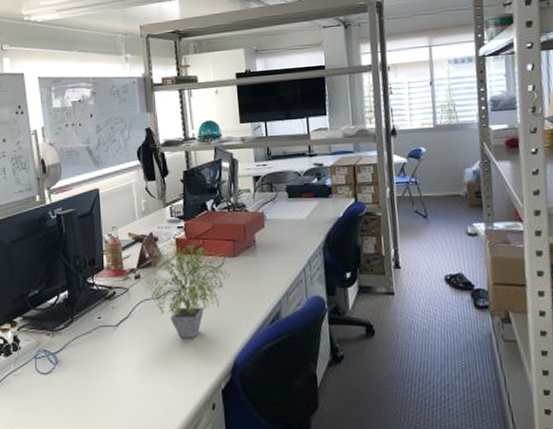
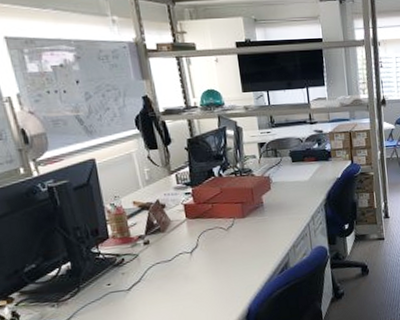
potted plant: present [142,237,231,339] -> none [152,203,241,295]

